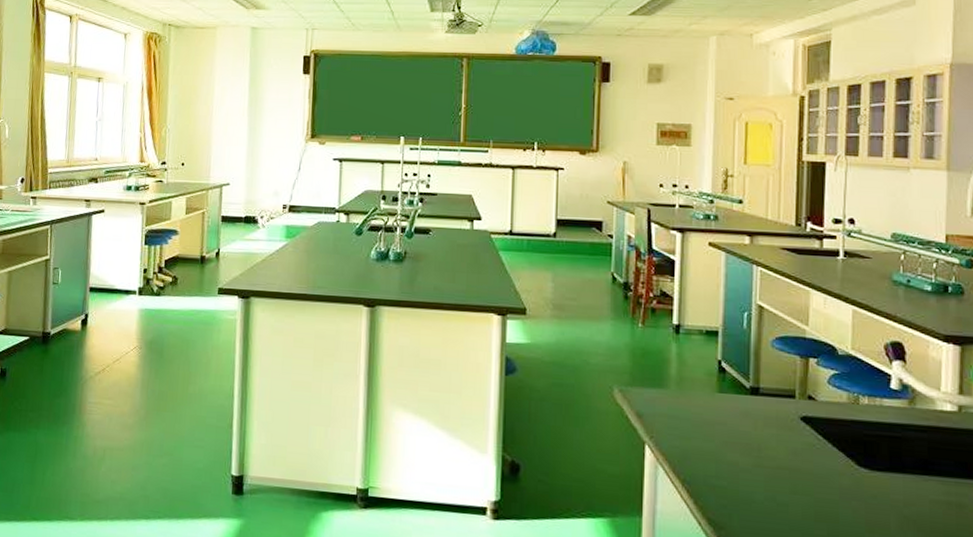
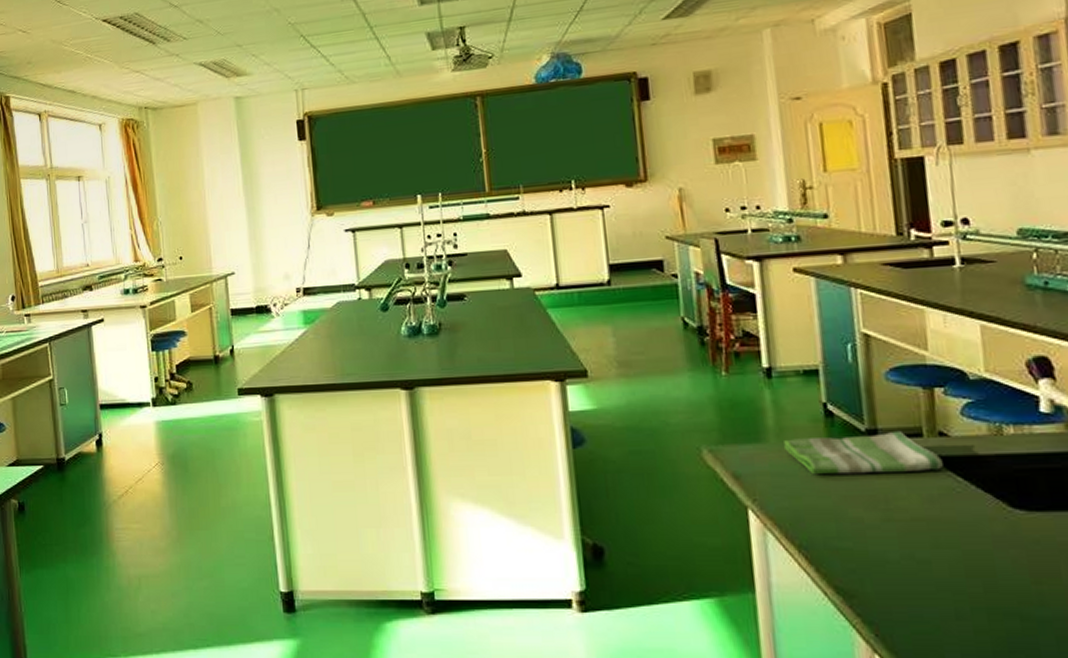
dish towel: none [682,387,808,428] -> present [784,430,943,475]

